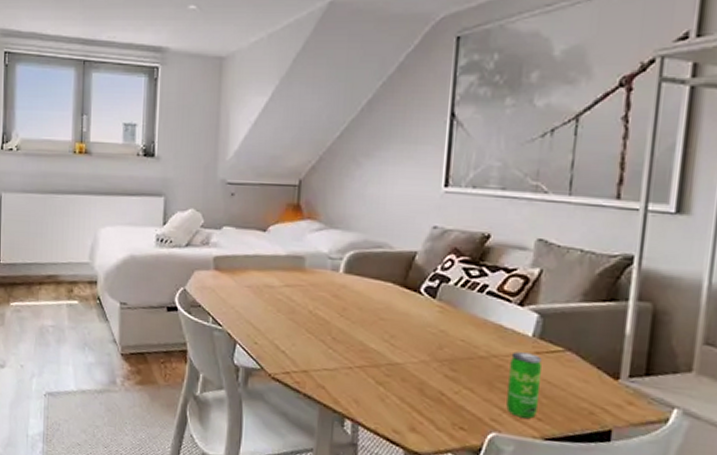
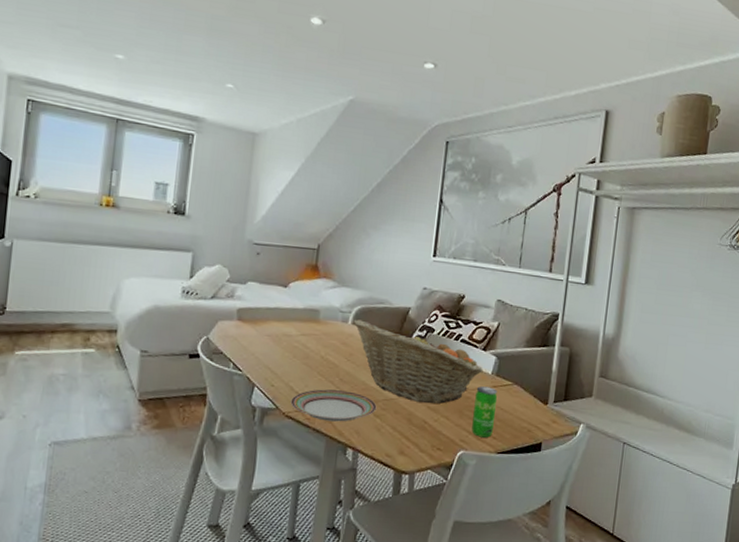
plate: none [277,349,379,388] -> present [290,389,377,422]
fruit basket: none [345,267,521,372] -> present [353,319,484,404]

